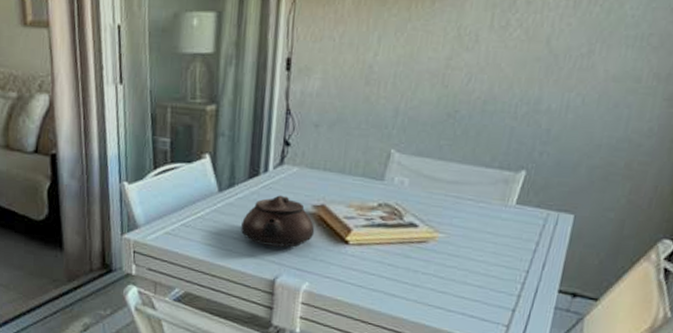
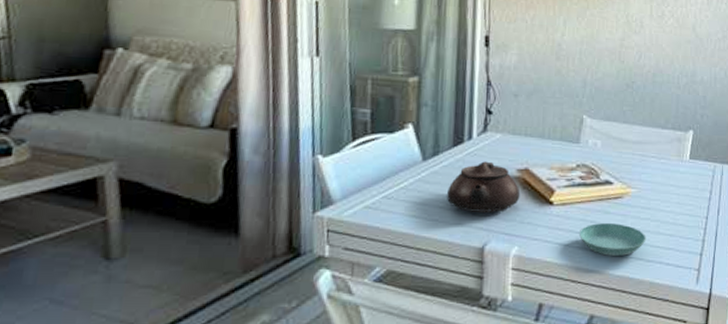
saucer: none [374,266,450,303] -> present [579,223,646,256]

